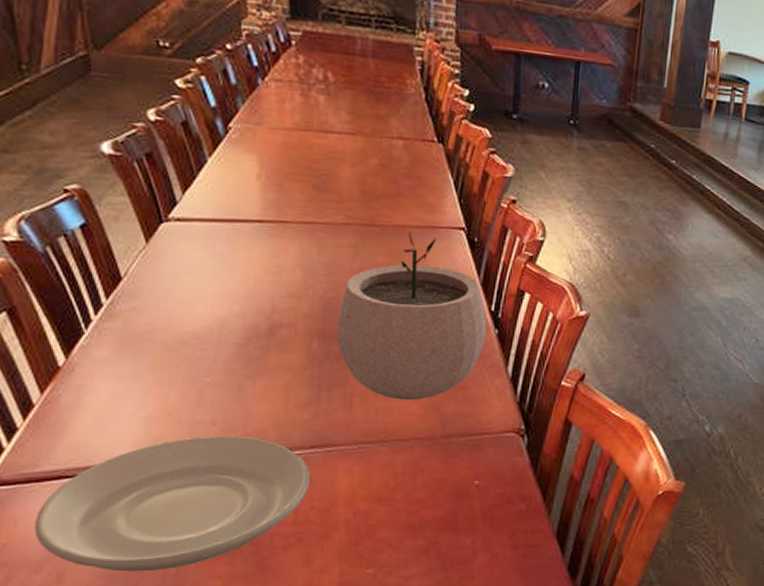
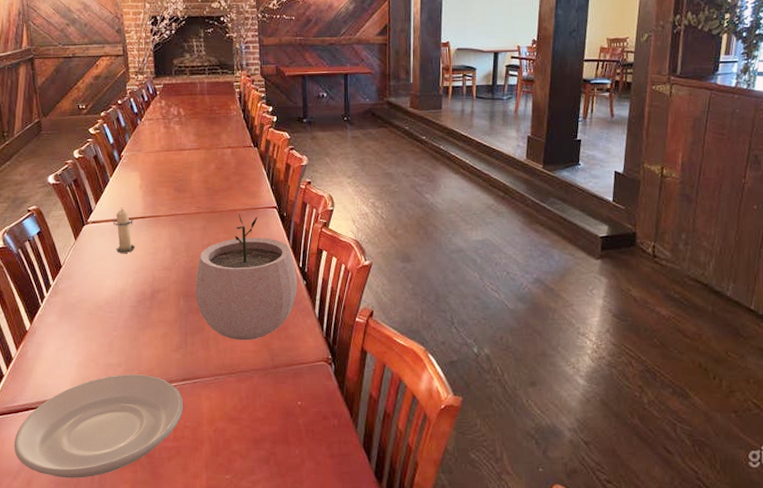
candle: none [210,203,245,269] -> present [112,207,135,253]

